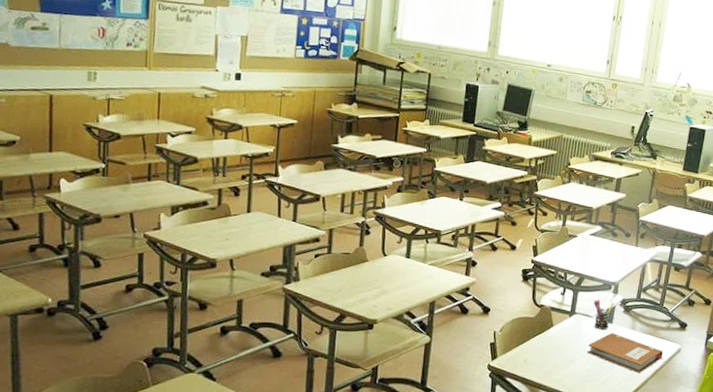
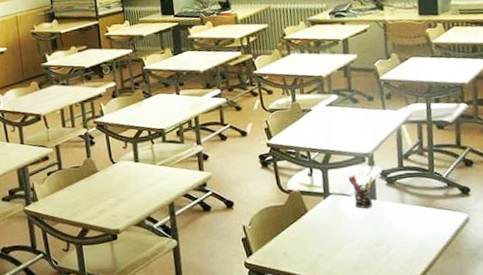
notebook: present [587,332,663,374] -> none [353,209,449,253]

